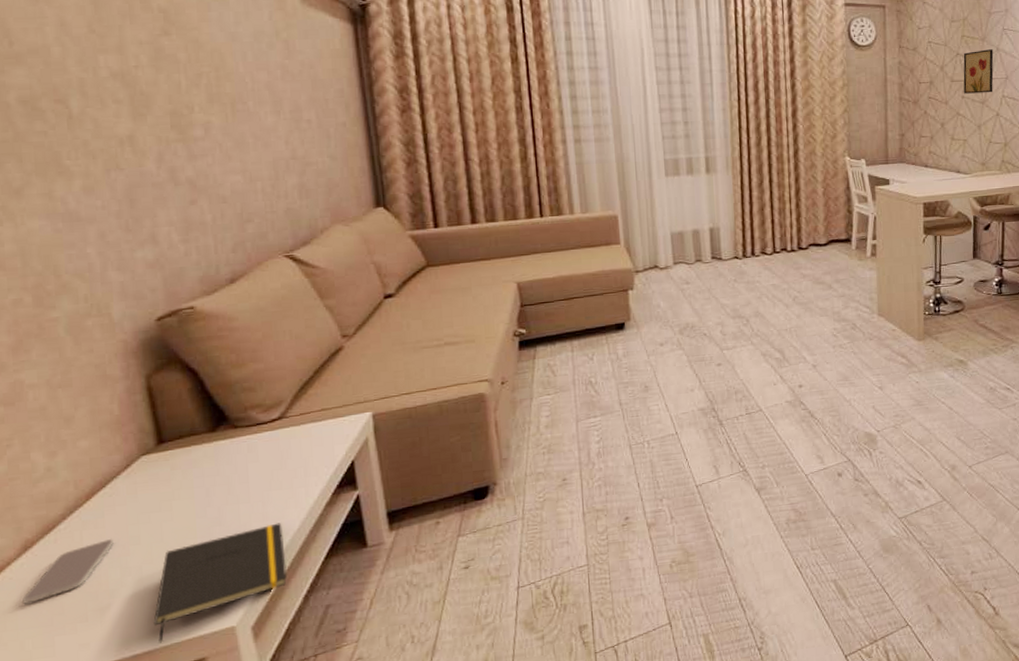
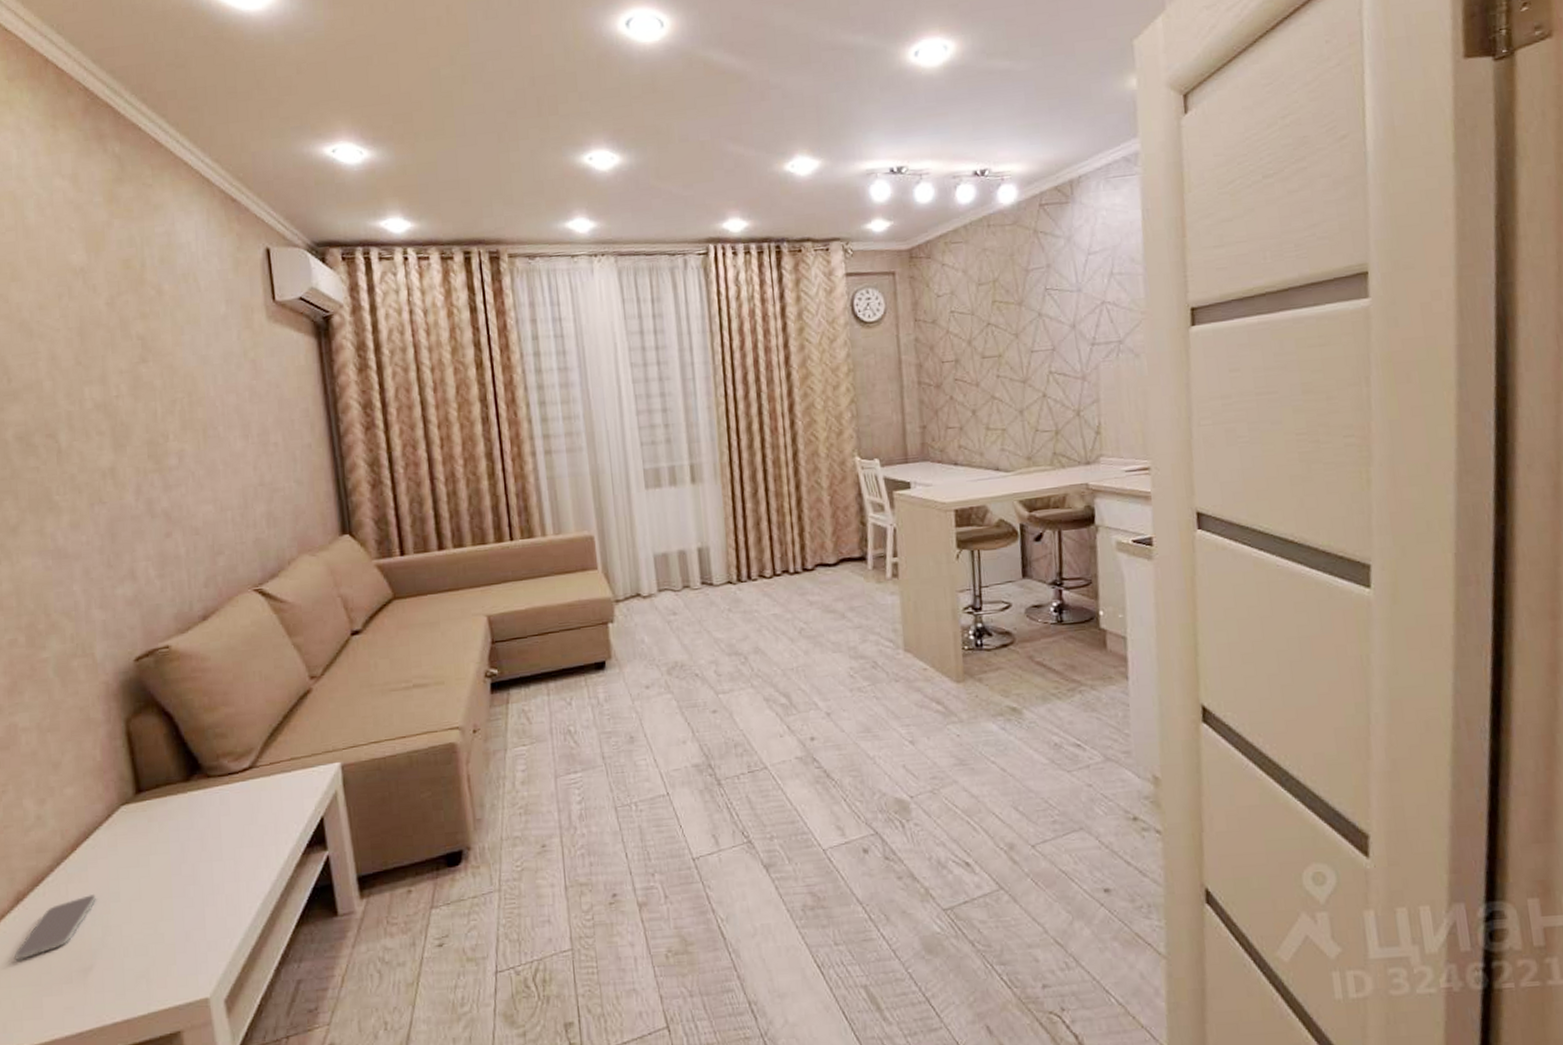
notepad: present [153,523,287,643] -> none [132,884,259,1012]
wall art: present [963,49,994,94] -> none [995,315,1037,372]

